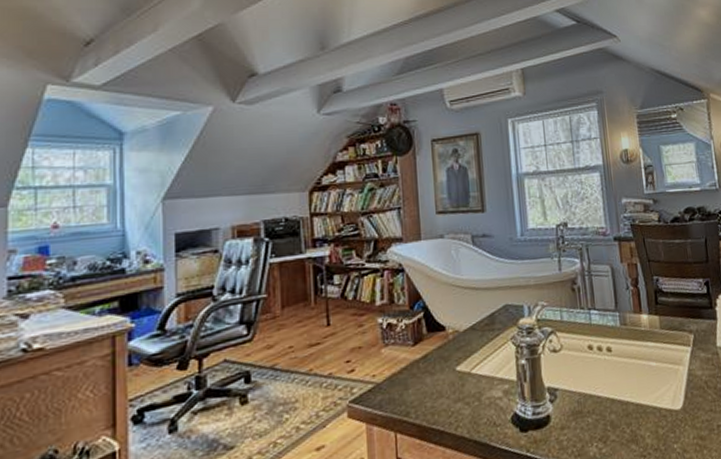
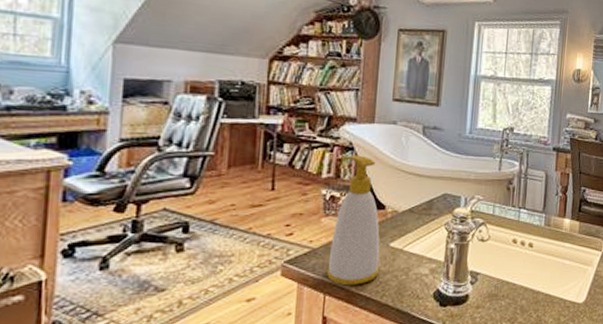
soap bottle: none [392,276,450,420] -> present [327,155,380,286]

